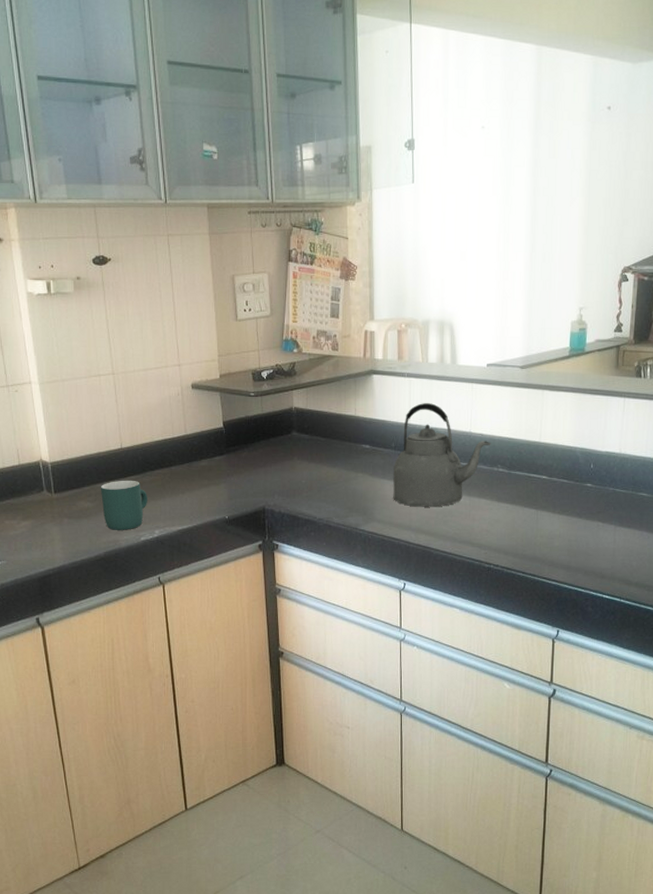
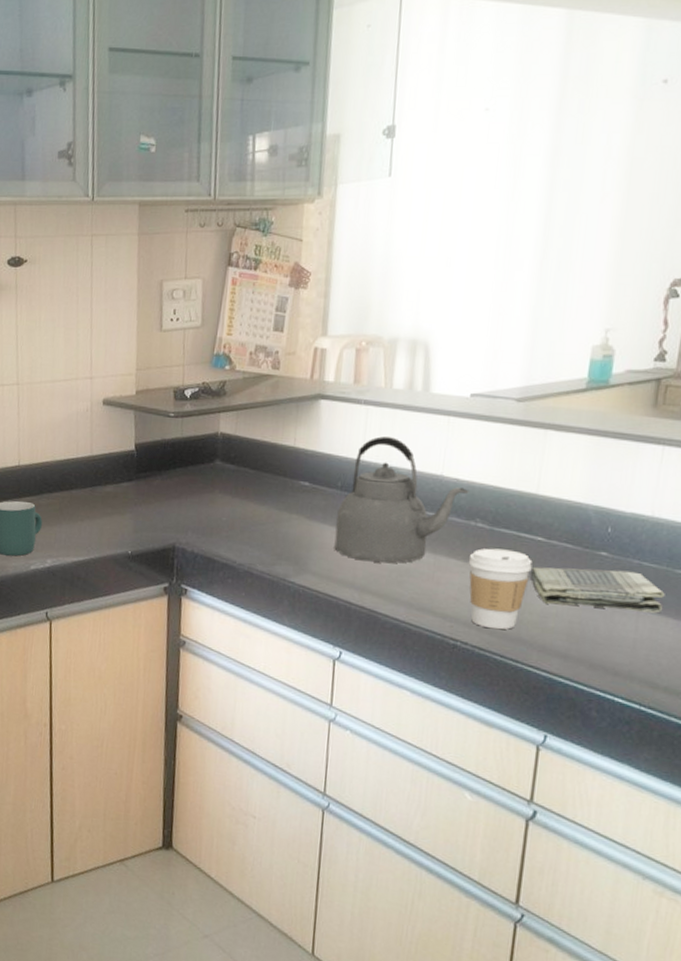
coffee cup: none [494,488,540,552] -> present [468,548,533,630]
dish towel: none [539,497,632,528] -> present [530,566,665,613]

